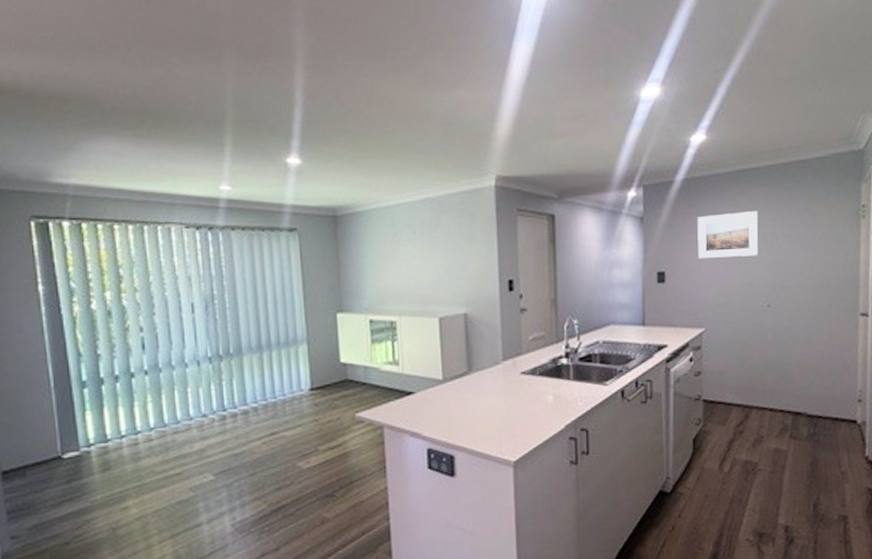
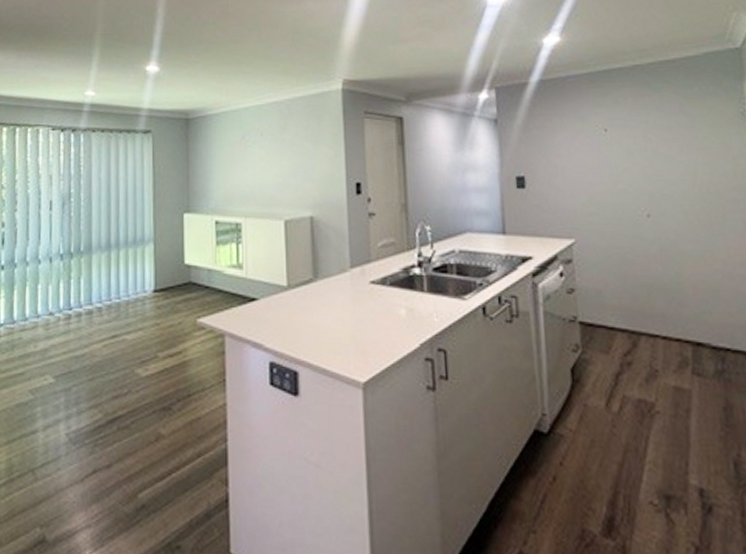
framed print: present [697,211,759,259] -> none [556,113,630,164]

